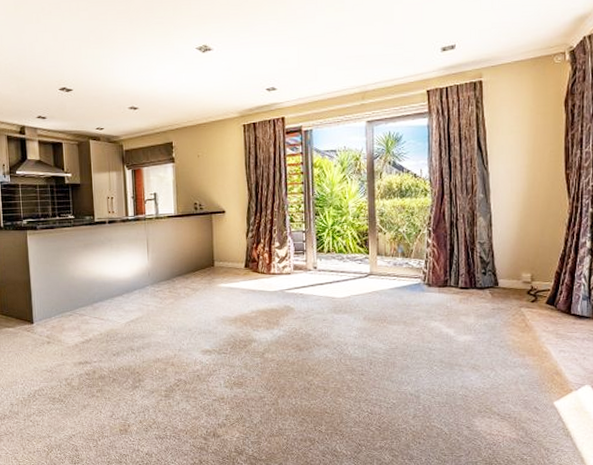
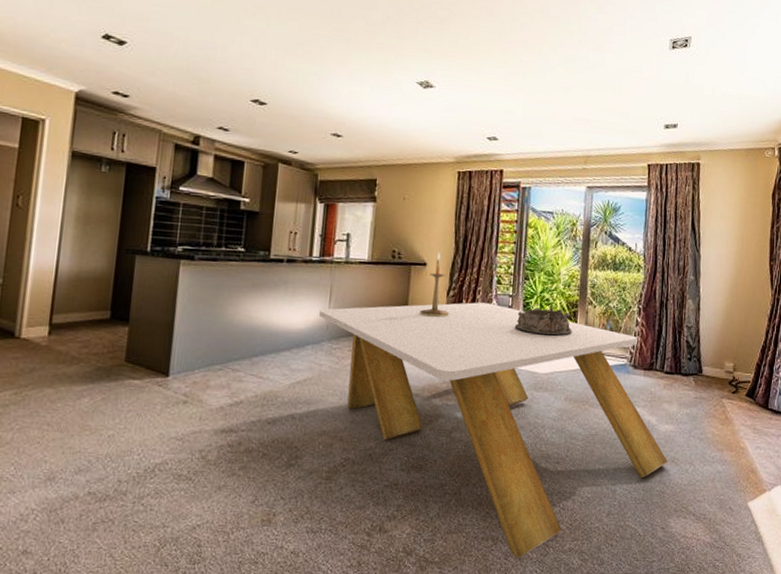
dining table: none [141,240,469,456] -> present [319,302,668,559]
candlestick: none [225,201,250,257] -> present [420,253,449,317]
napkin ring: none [310,238,365,265] -> present [514,307,572,337]

